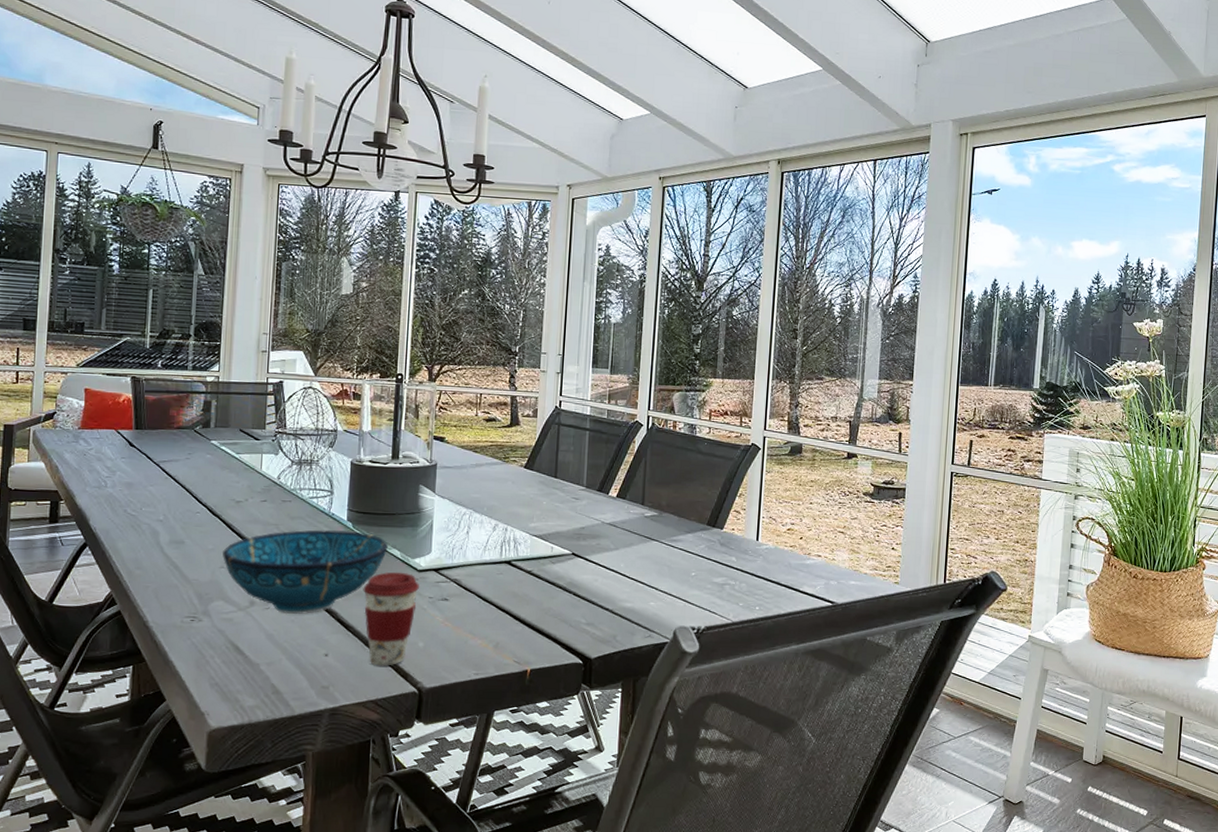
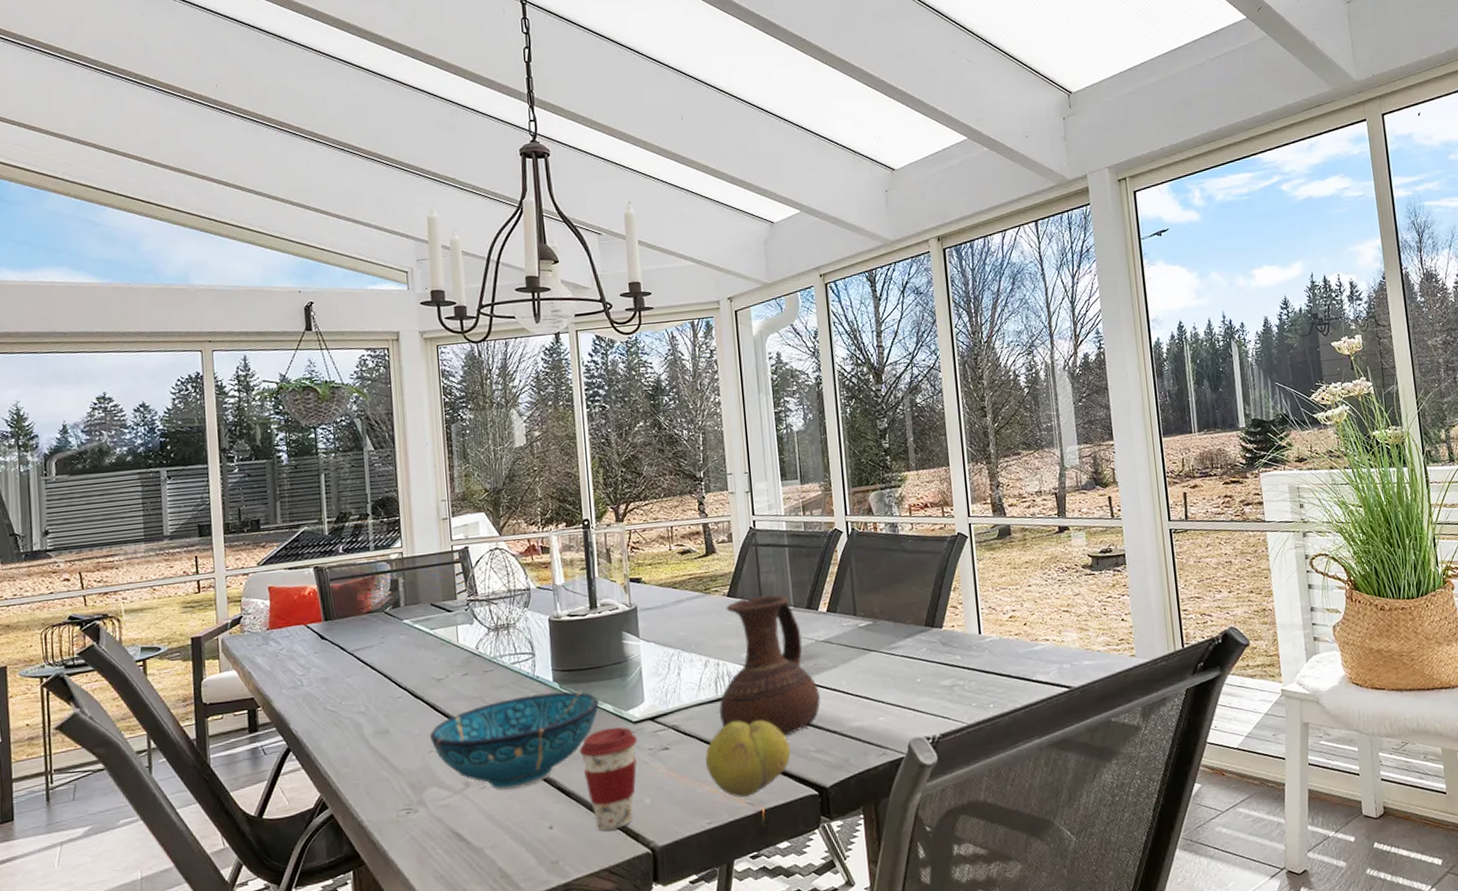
fruit: none [481,584,563,655] -> present [705,720,791,798]
ceramic pitcher: none [501,471,598,605] -> present [719,595,820,736]

